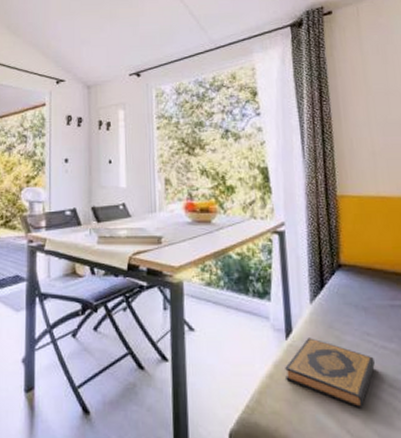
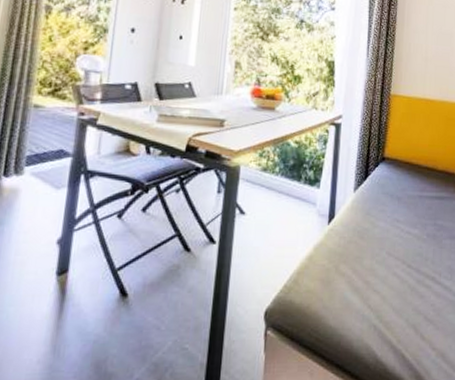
hardback book: present [285,338,375,409] -> none [323,223,399,286]

